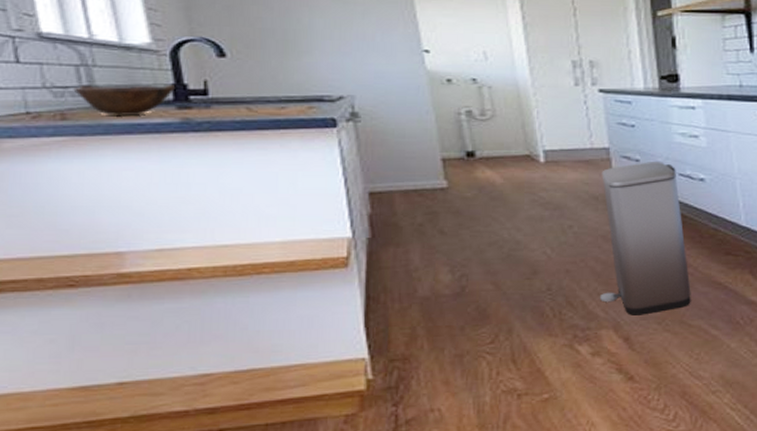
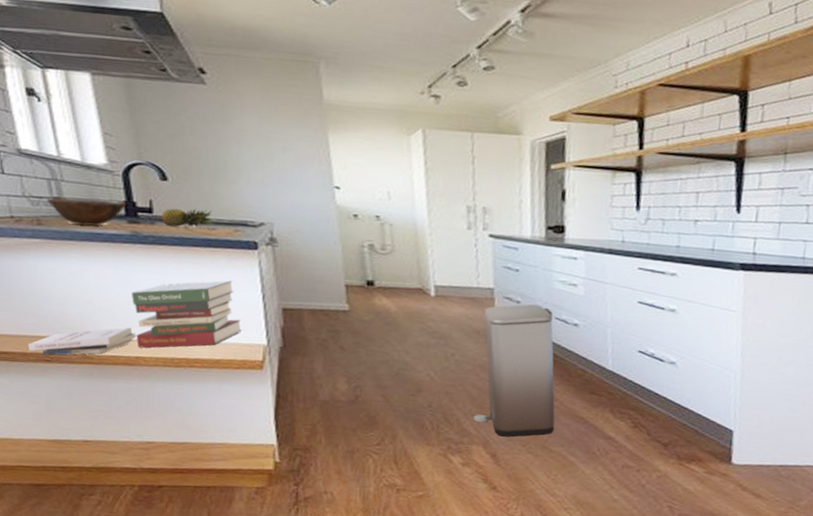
books: none [44,232,188,279] -> present [27,327,136,356]
books: none [181,166,322,257] -> present [131,280,243,348]
fruit: none [218,87,283,110] -> present [161,208,214,229]

